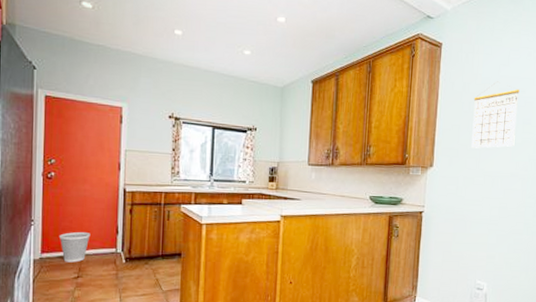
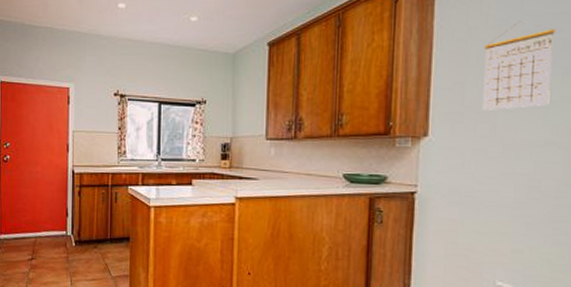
wastebasket: present [58,232,91,263] -> none [14,214,43,244]

